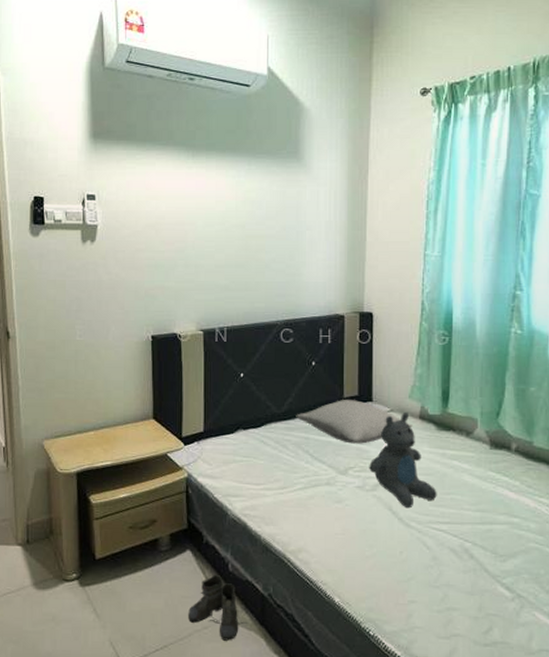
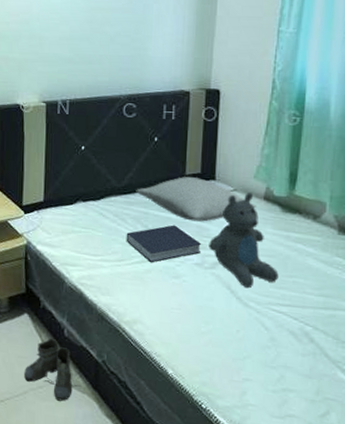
book: none [288,448,362,488] -> present [126,225,202,262]

